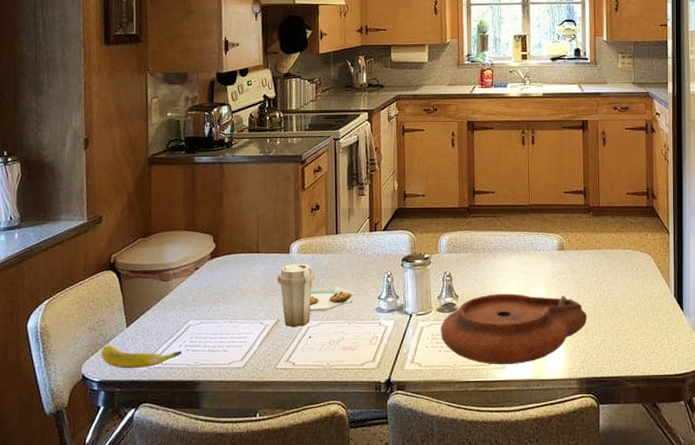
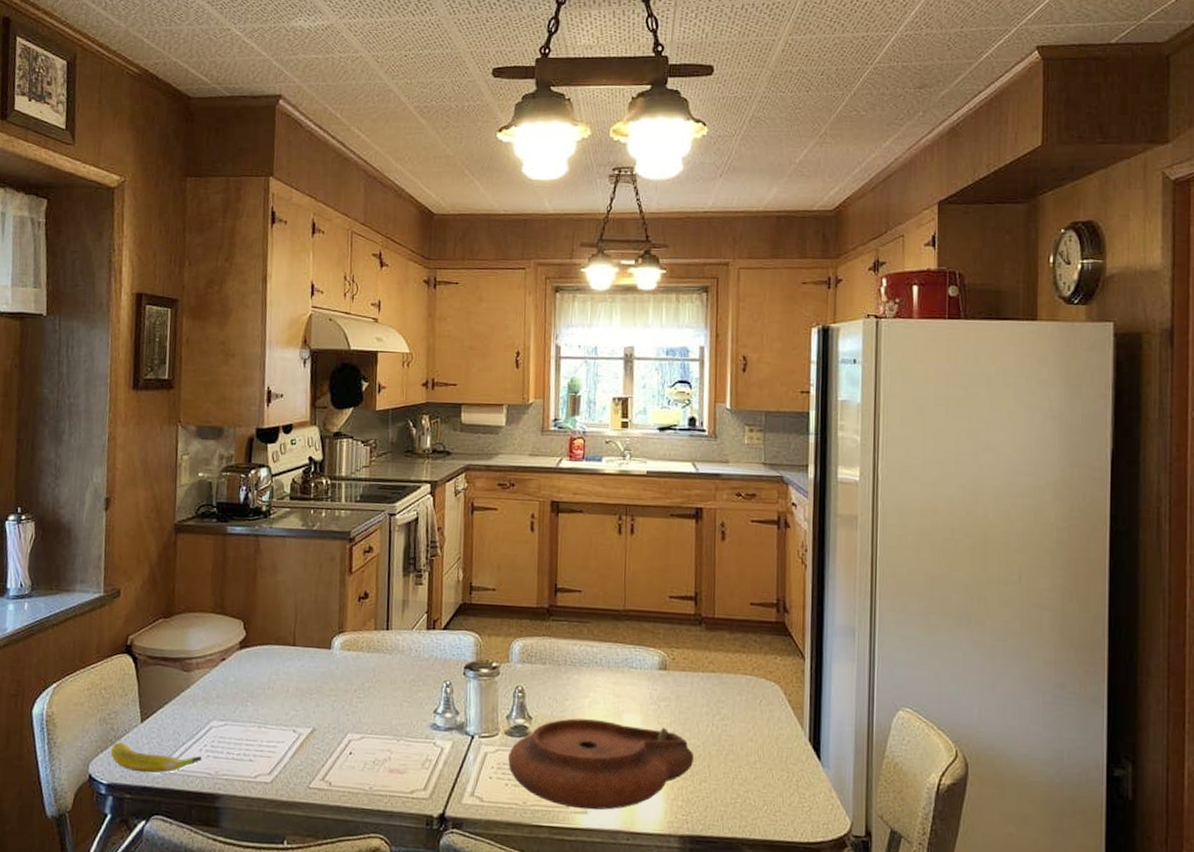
plate: present [277,263,355,328] -> none [315,662,406,740]

